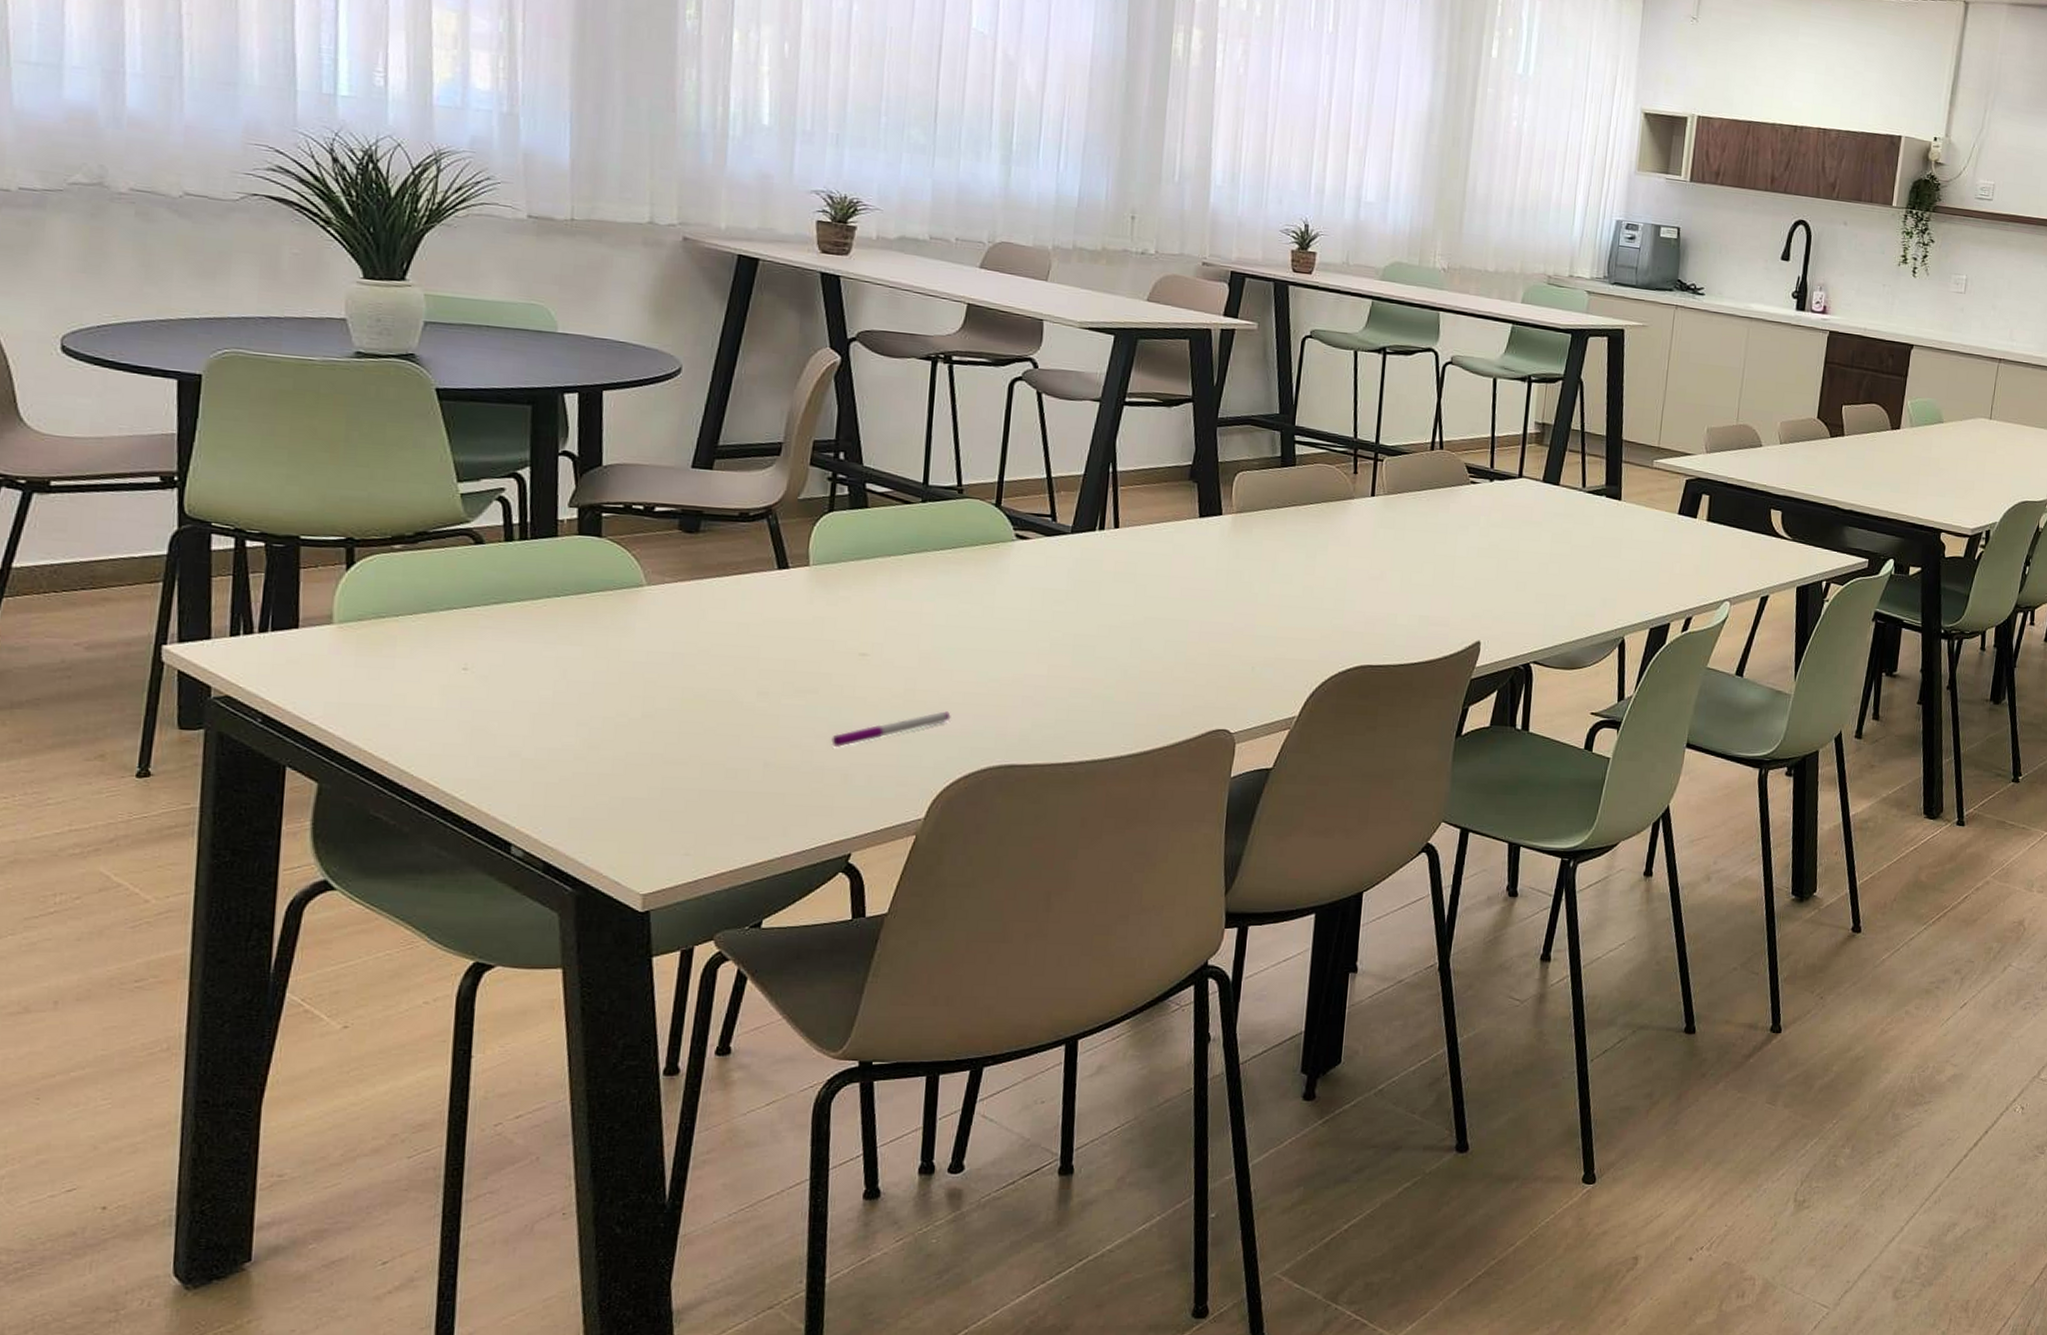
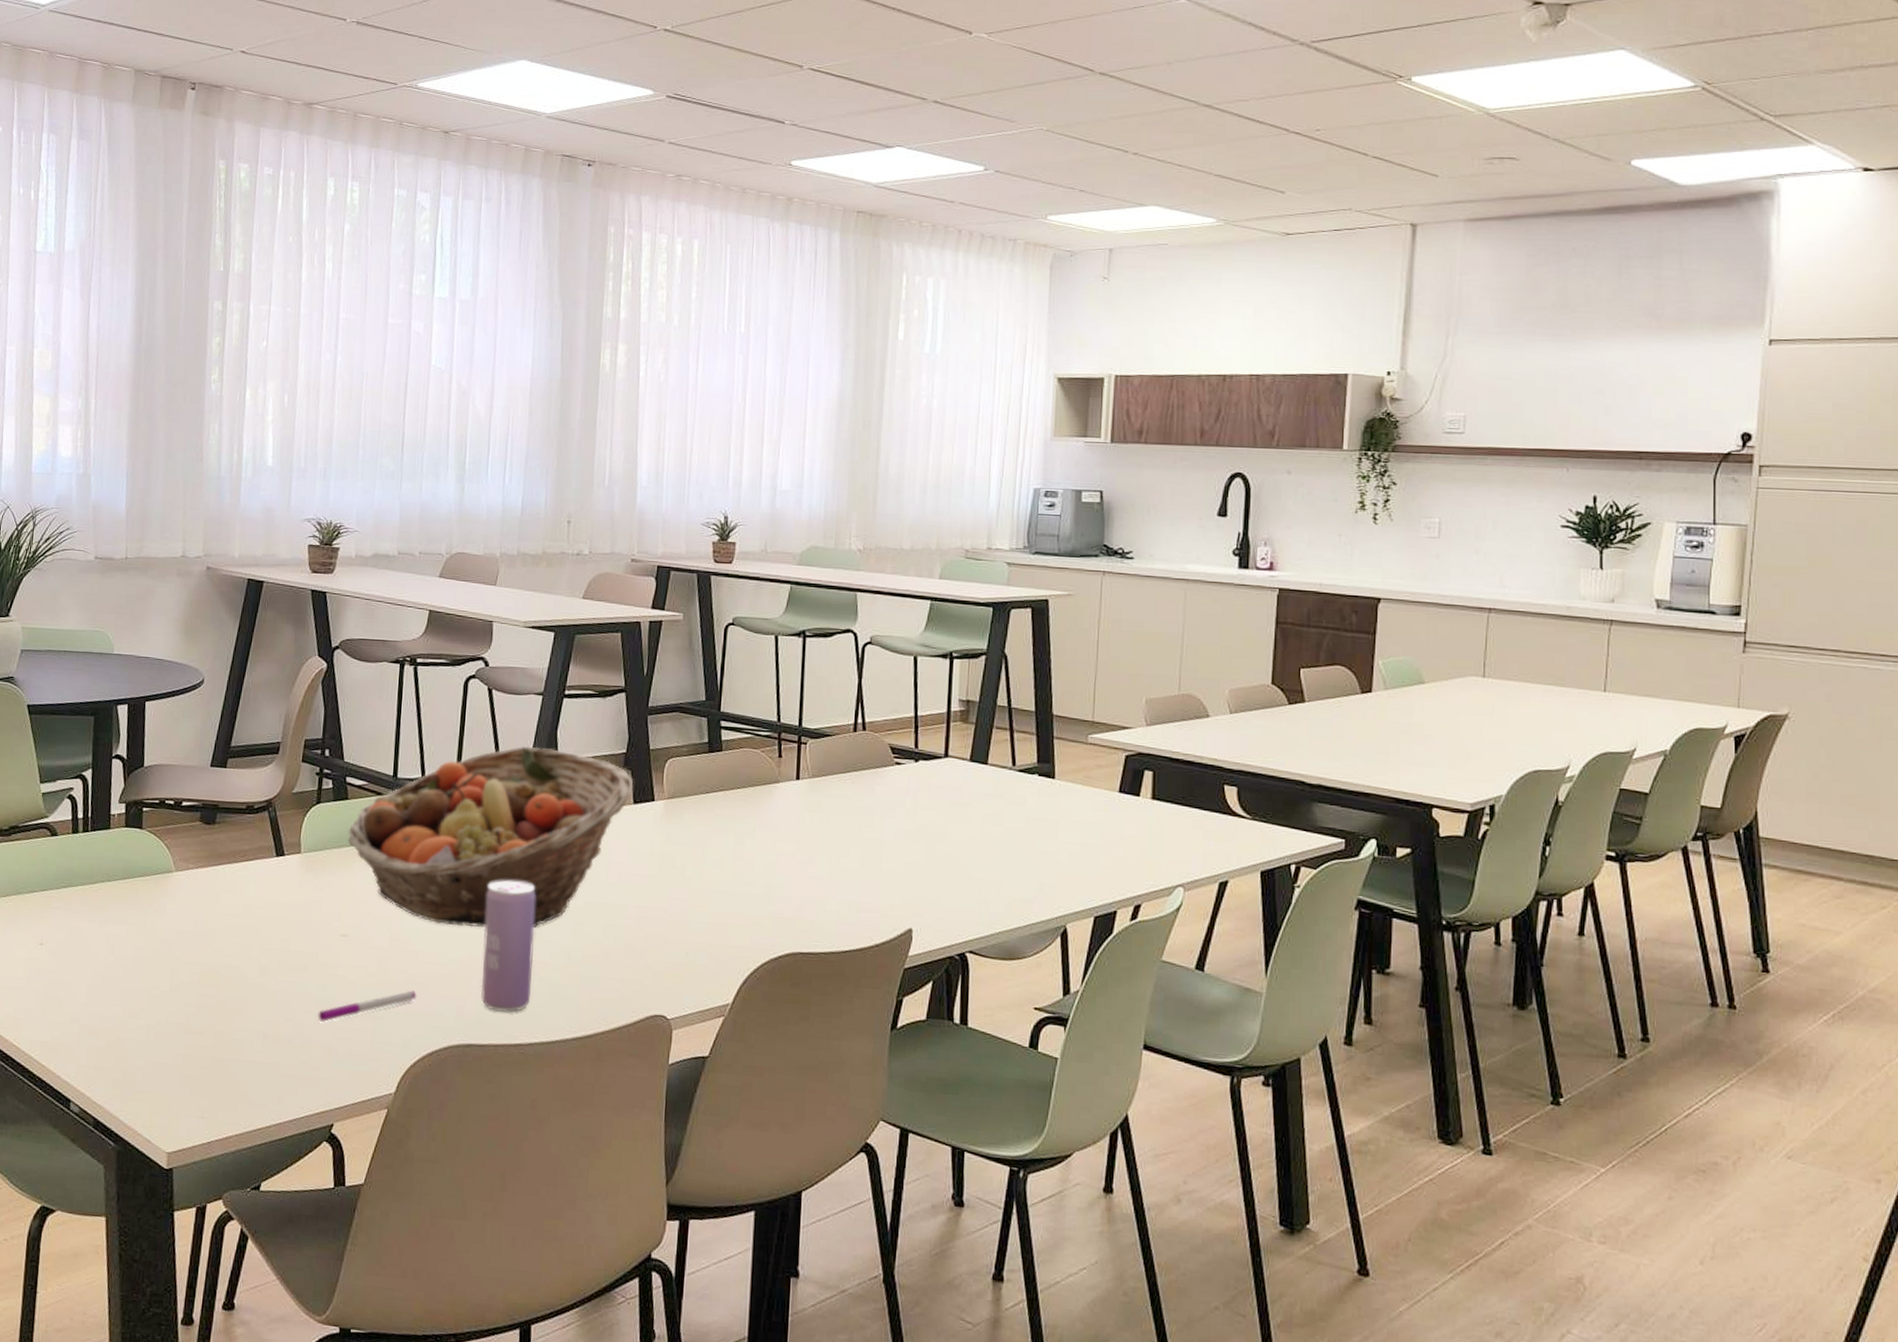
fruit basket: none [867,455,1200,645] -> present [347,746,634,927]
beverage can: none [1025,594,1089,731] -> present [481,879,536,1013]

